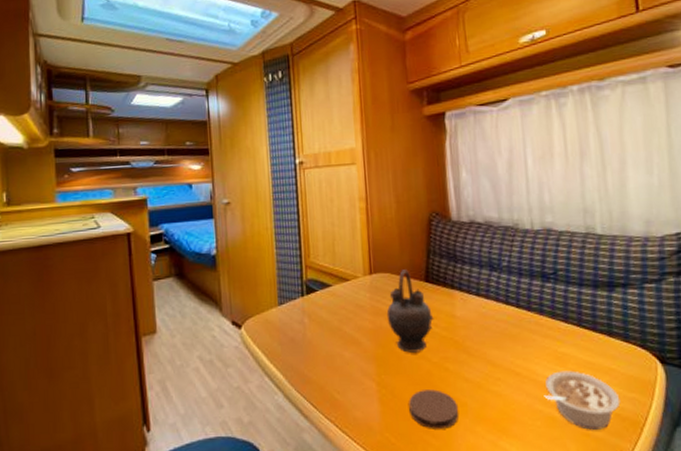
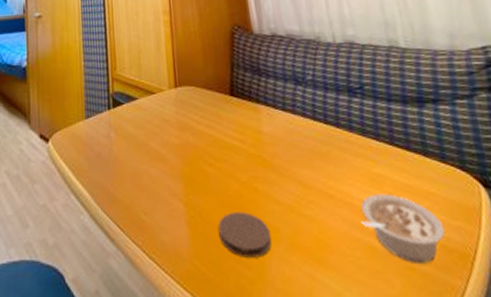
teapot: present [386,269,434,353] -> none [192,83,241,171]

